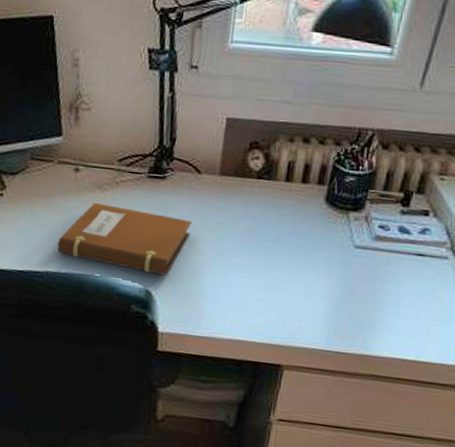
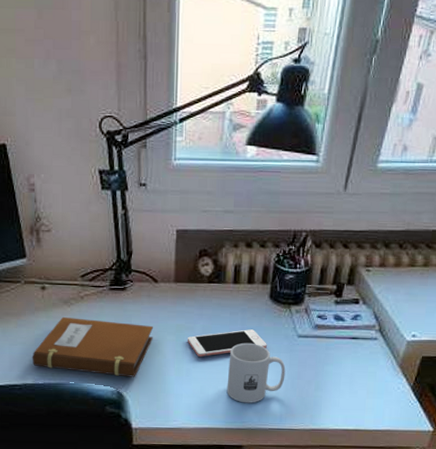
cell phone: none [228,233,318,261] -> present [188,329,267,358]
mug: none [268,248,338,318] -> present [226,342,286,403]

